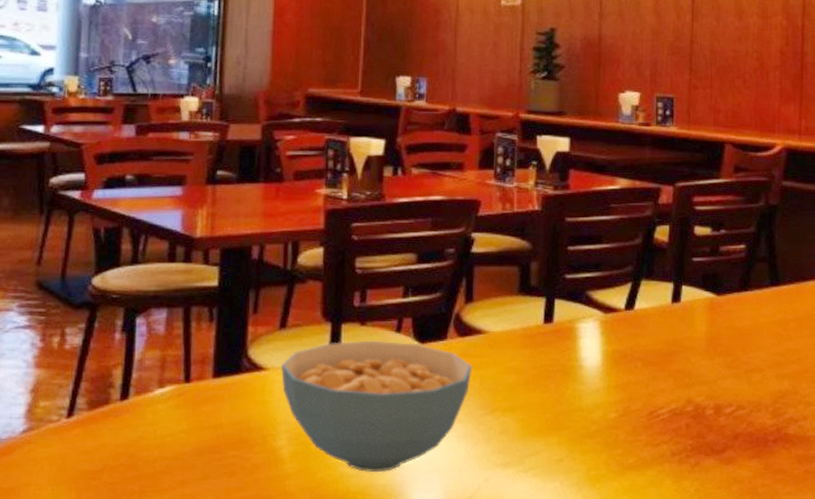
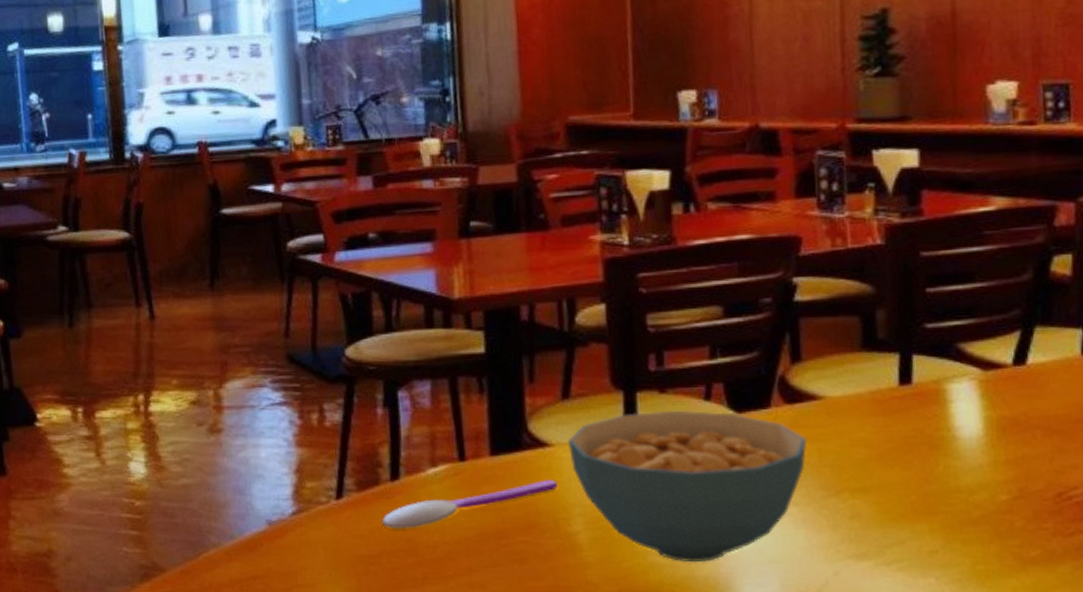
spoon: none [107,400,269,445] -> present [381,479,558,529]

